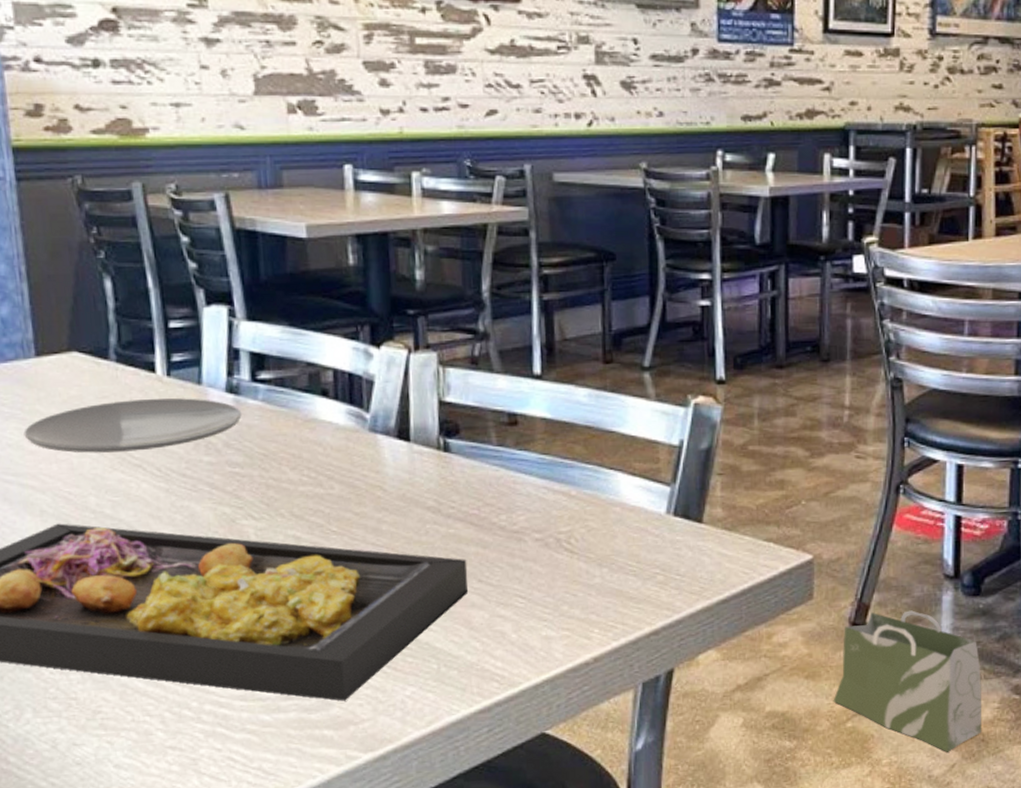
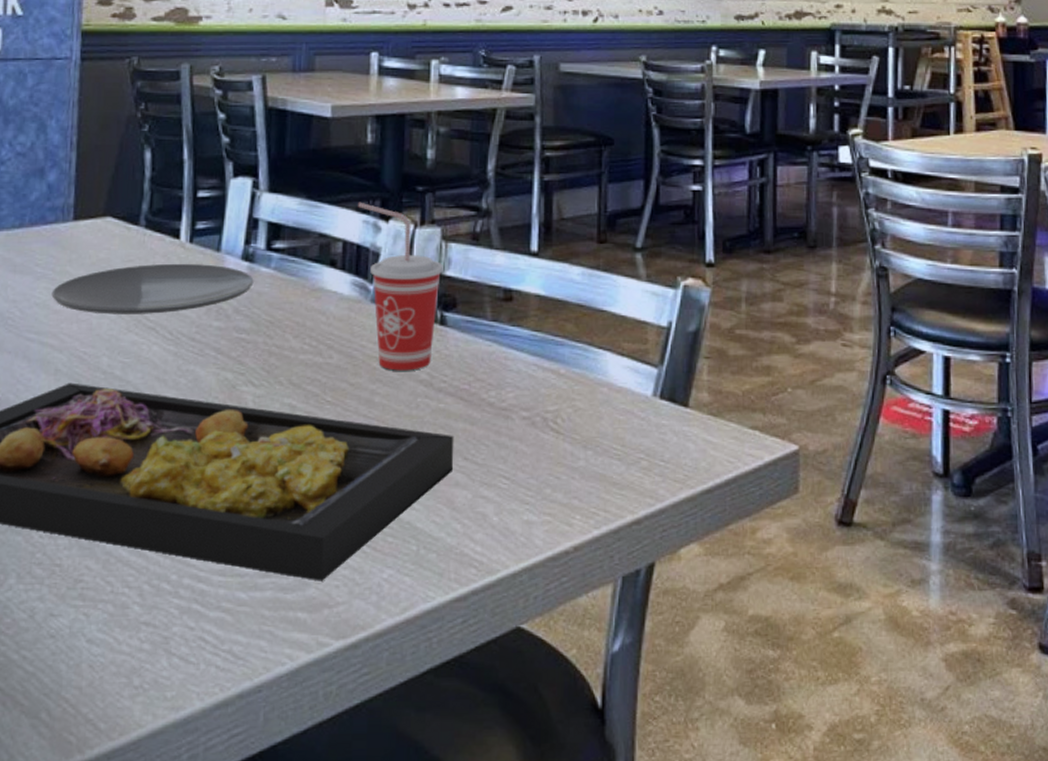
beverage cup: none [345,328,443,499] -> present [358,202,443,371]
grocery bag: present [833,610,982,752] -> none [819,510,977,672]

